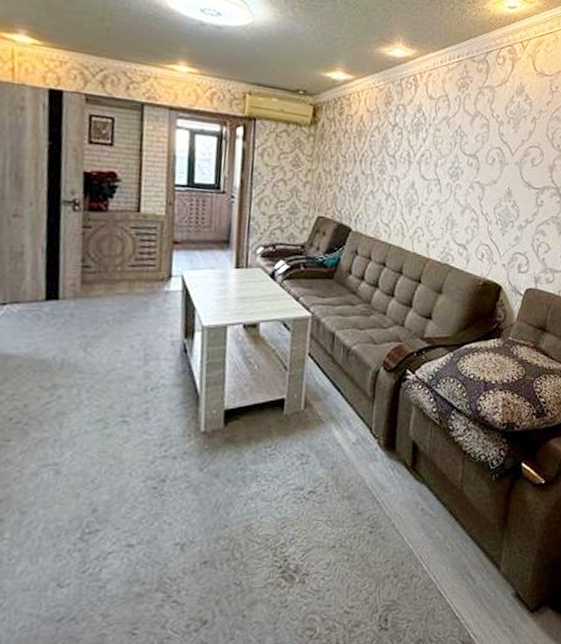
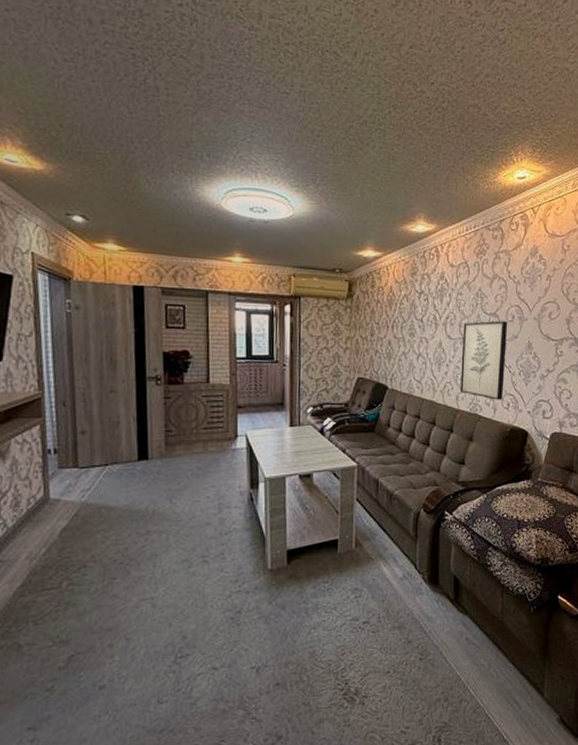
wall art: none [432,162,488,251] -> present [460,321,508,400]

